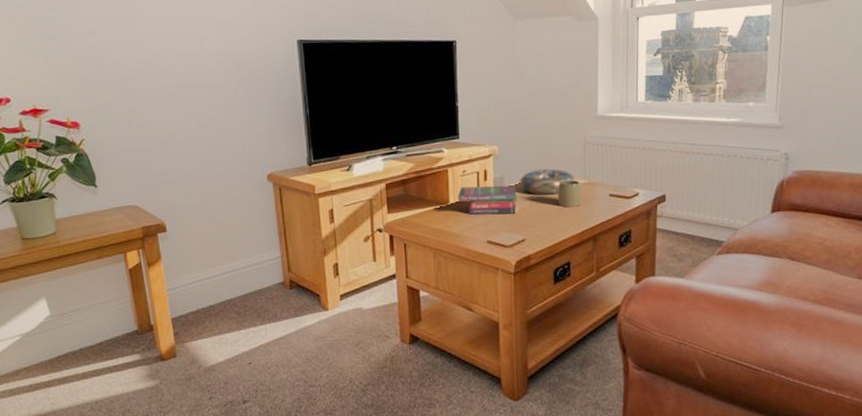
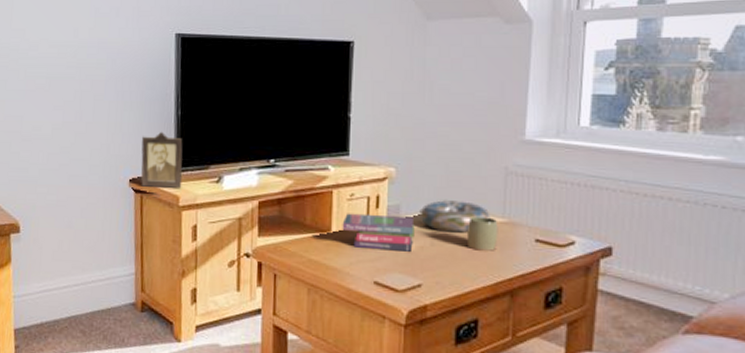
photo frame: none [274,129,316,180] -> present [141,131,183,189]

